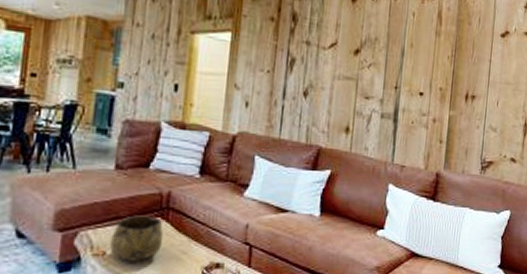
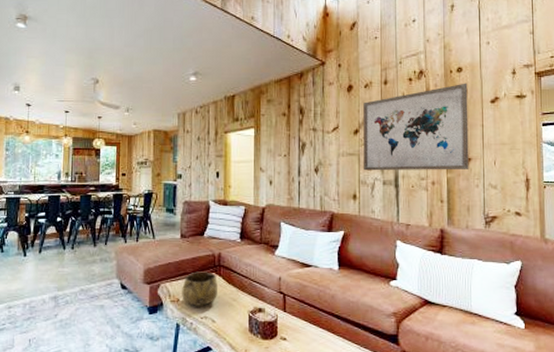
wall art: none [361,10,481,108] -> present [363,83,469,171]

